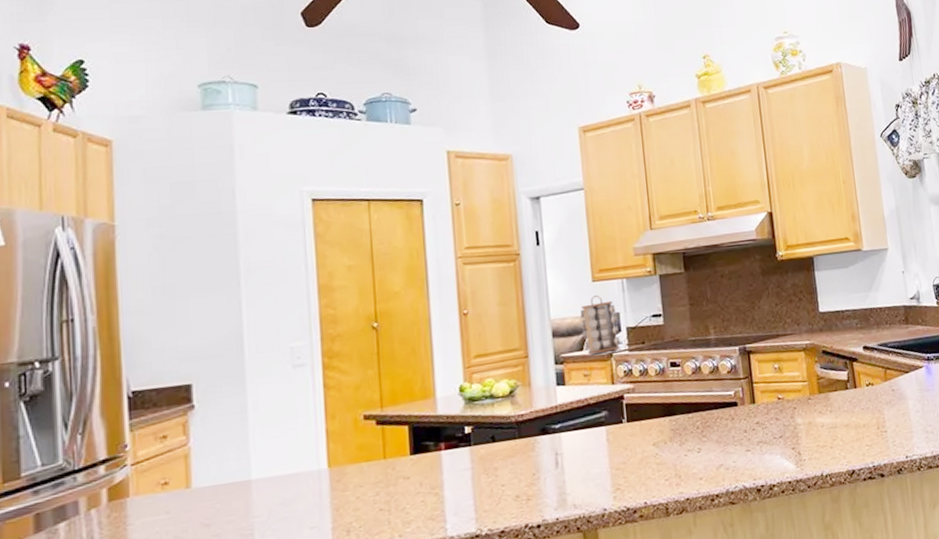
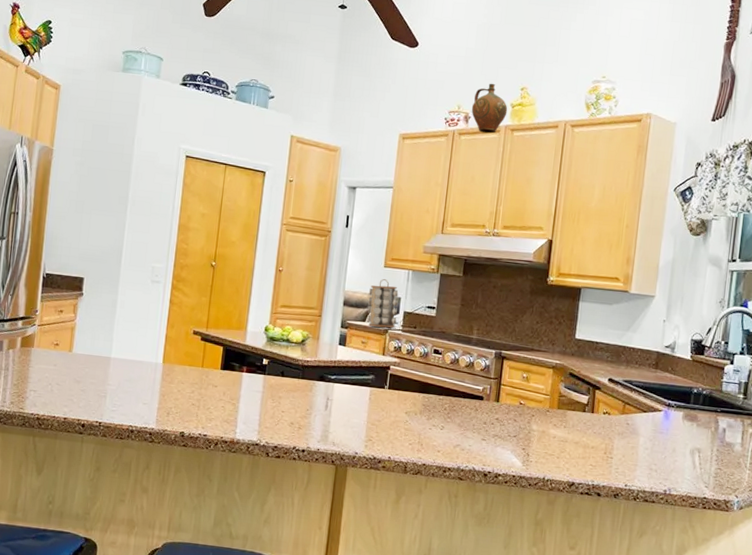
ceramic jug: none [653,55,694,111] -> present [471,83,508,134]

